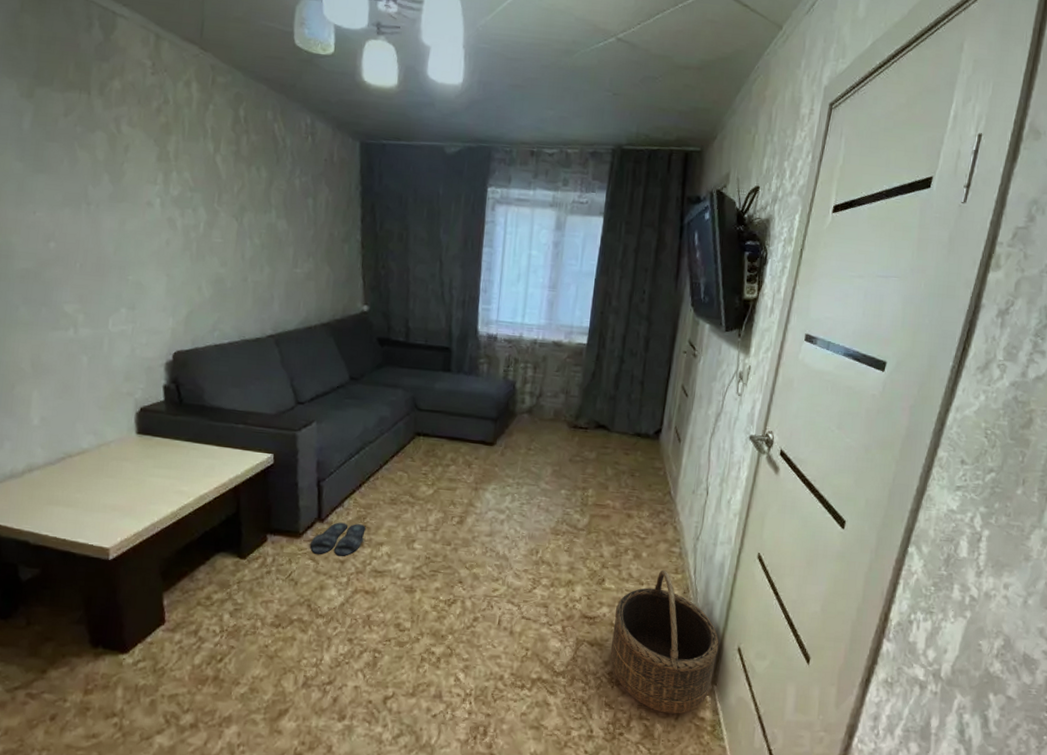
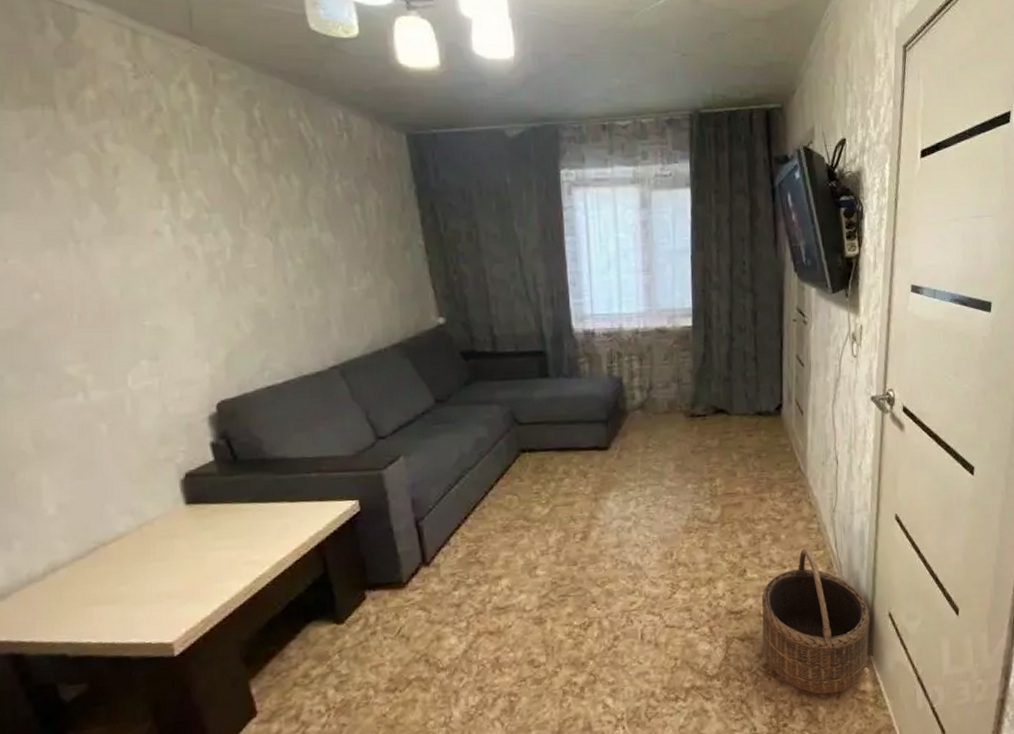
slippers: present [310,522,366,556] -> none [418,560,480,603]

